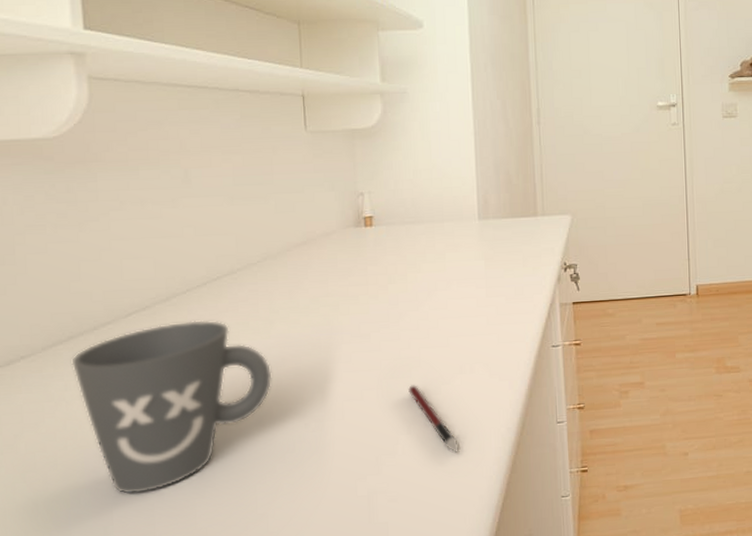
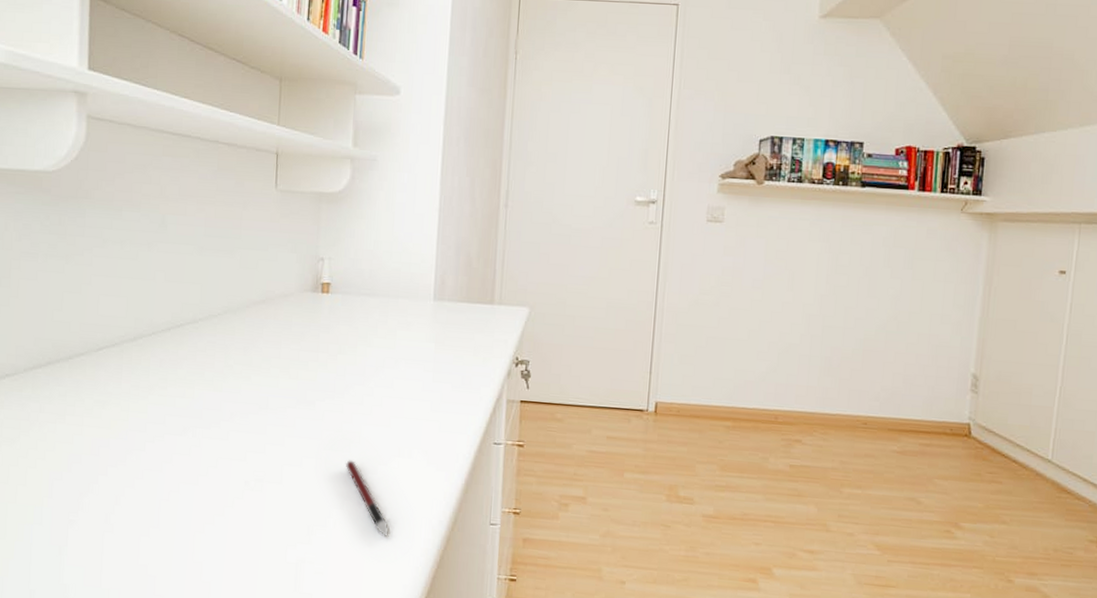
mug: present [71,320,272,495] -> none [47,362,220,522]

